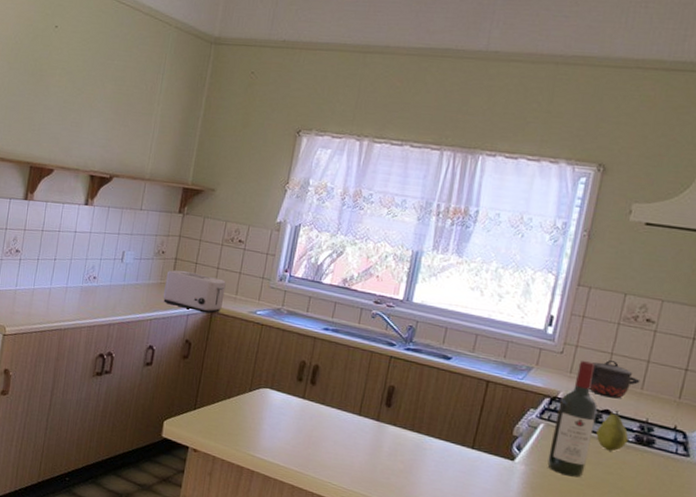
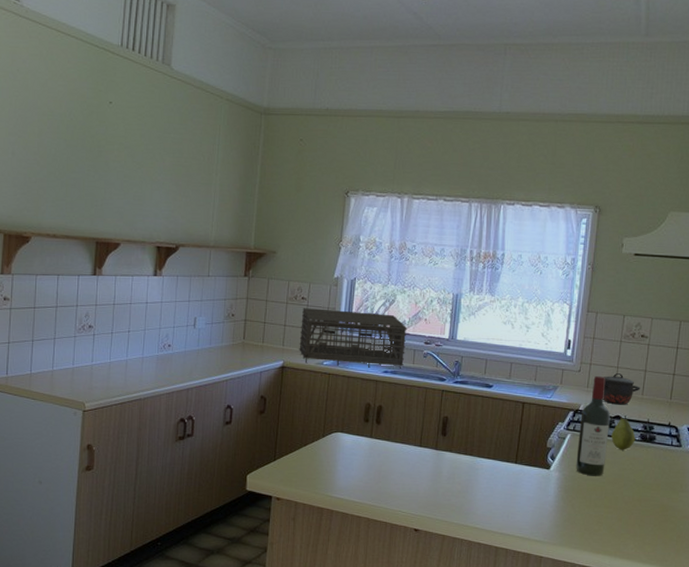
toaster: present [163,270,226,314] -> none [237,330,293,369]
dish rack: none [231,251,355,327] -> present [299,308,407,369]

